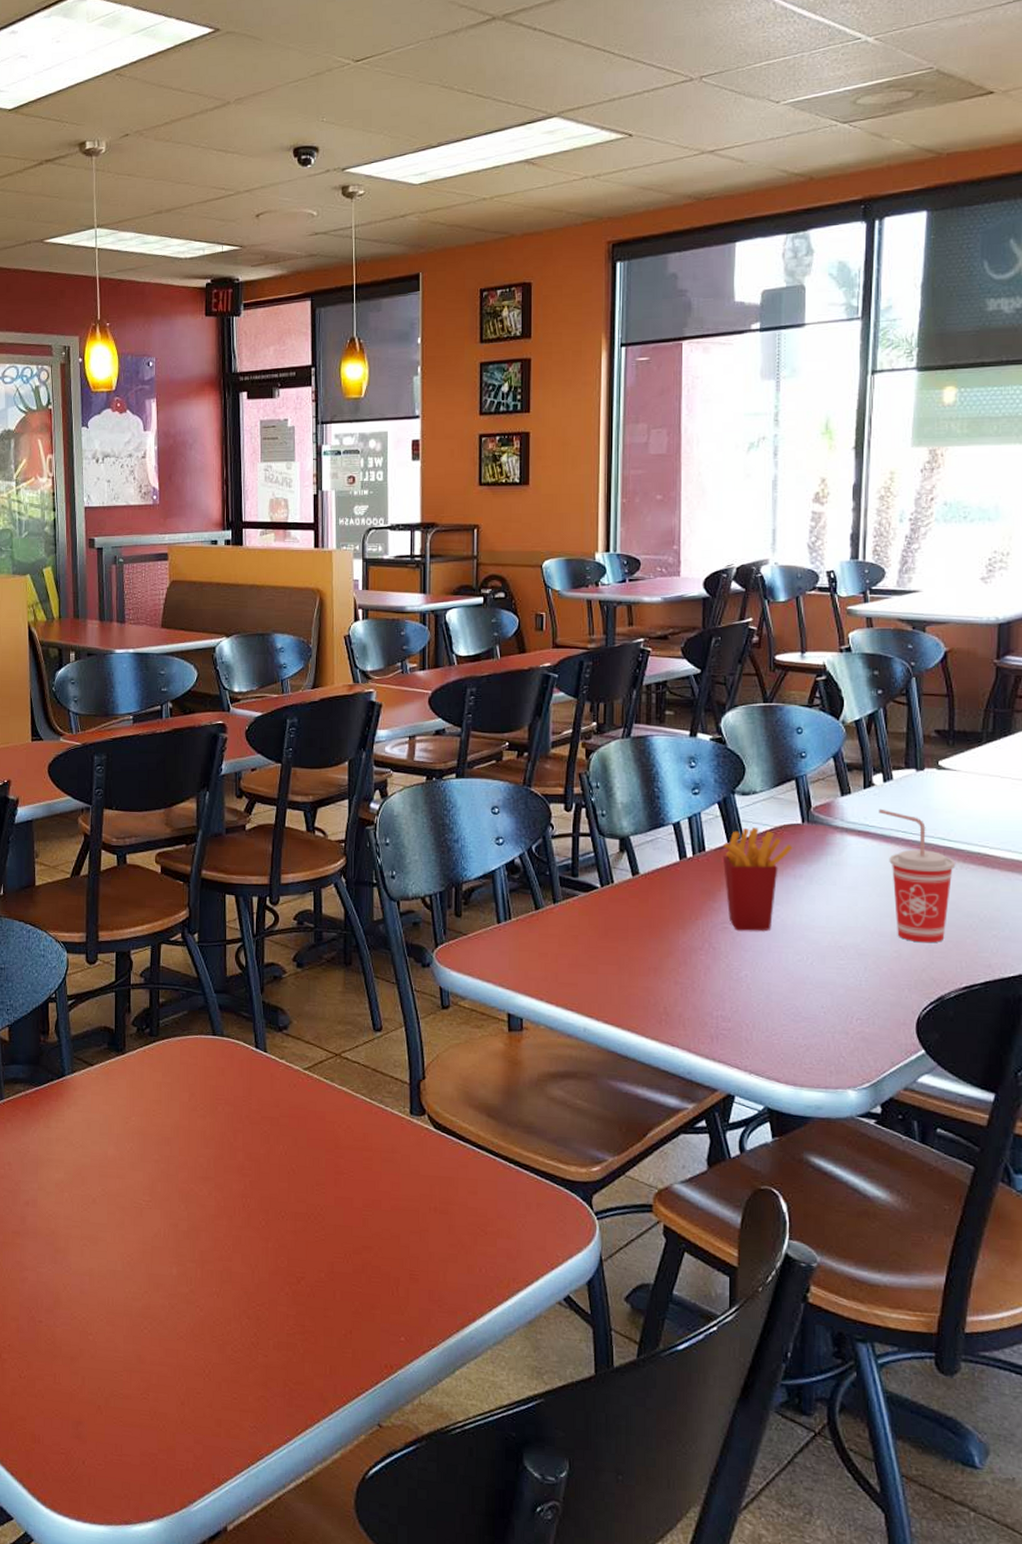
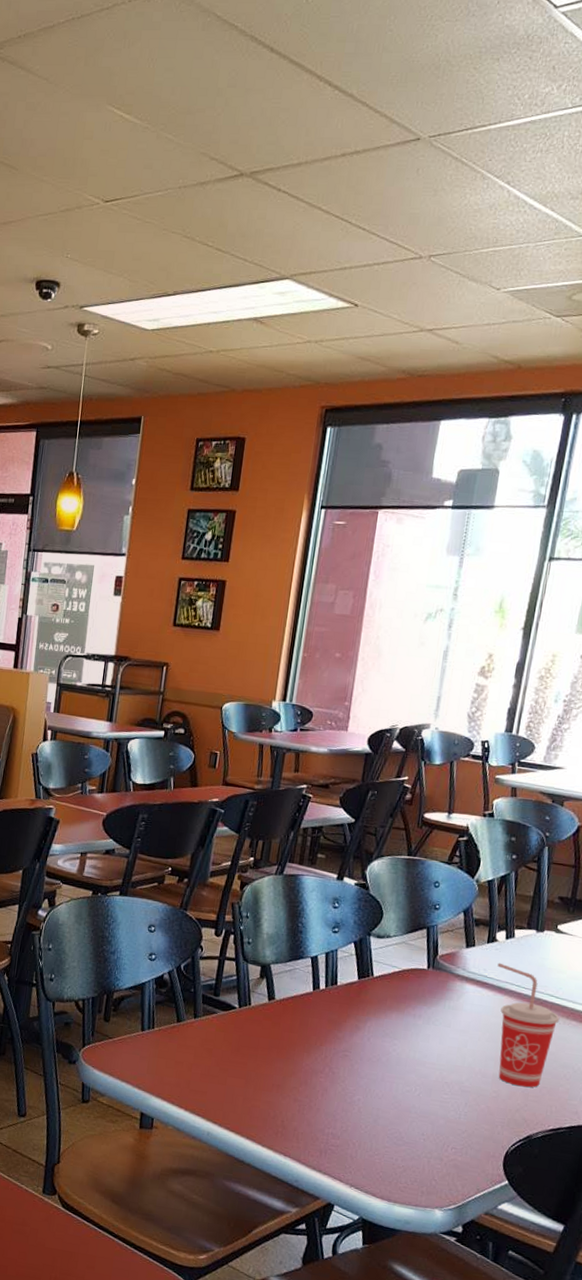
french fries: present [722,828,793,931] -> none [350,968,416,1062]

